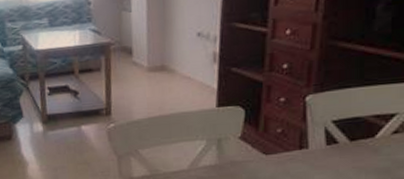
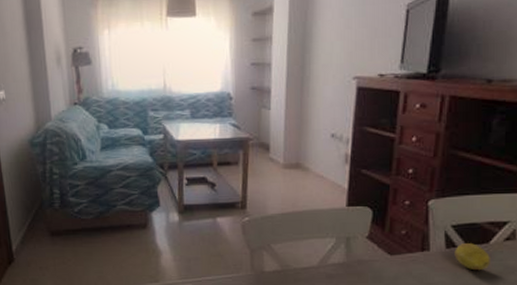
fruit: none [336,138,376,167] -> present [454,243,490,271]

